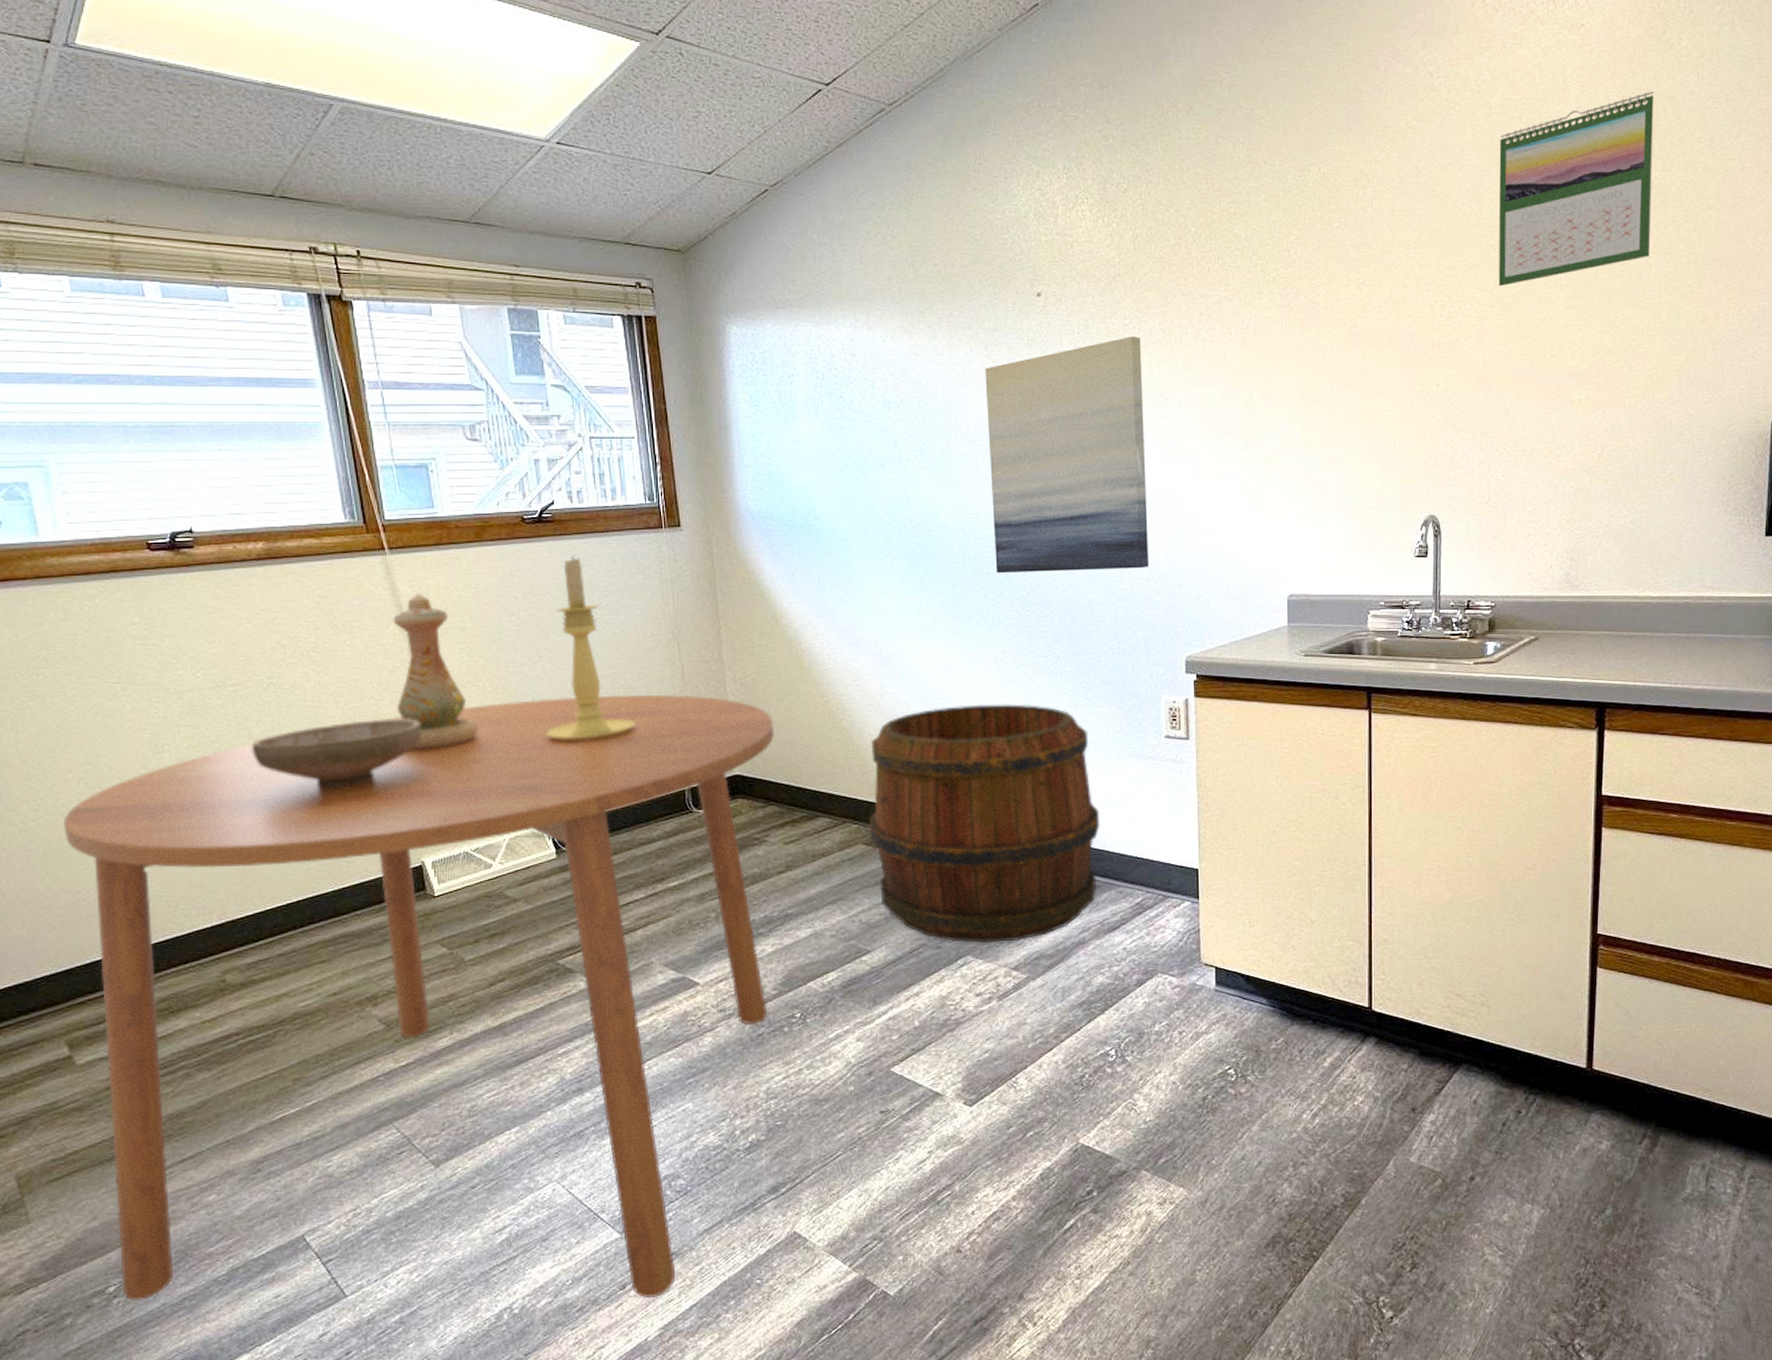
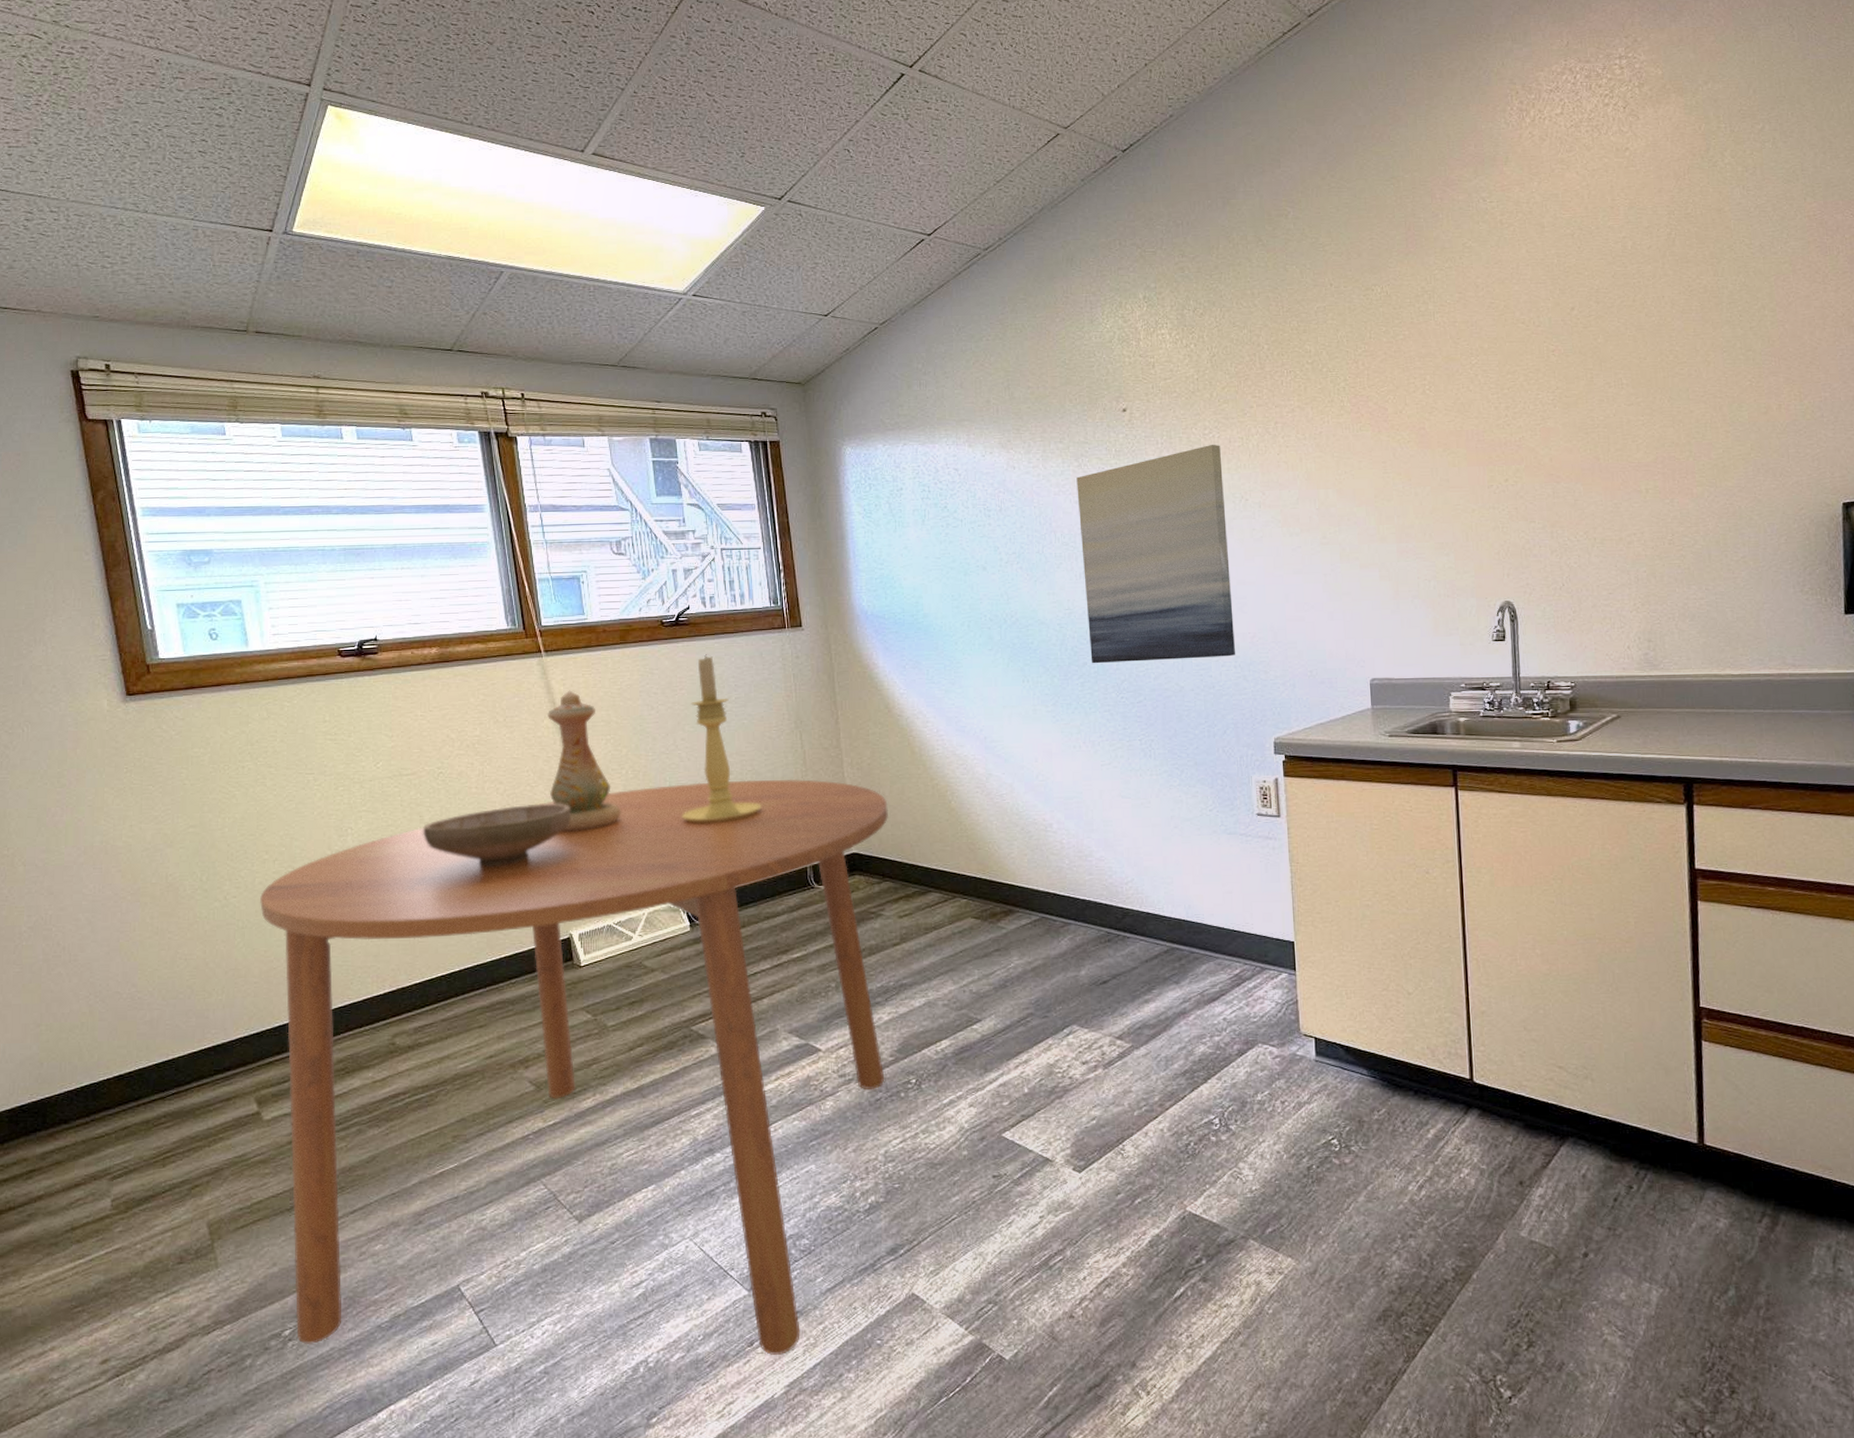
barrel: present [869,704,1100,944] -> none [977,784,1197,1014]
calendar: present [1498,91,1654,287] -> none [1553,204,1708,388]

